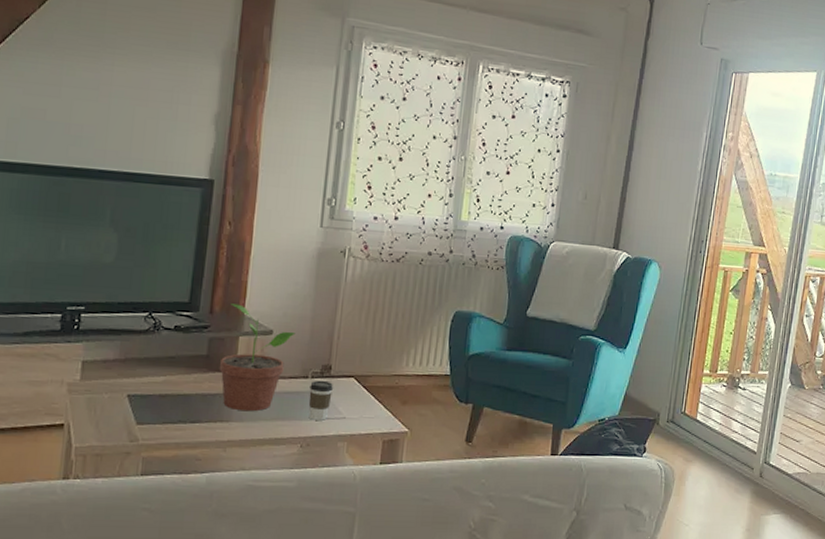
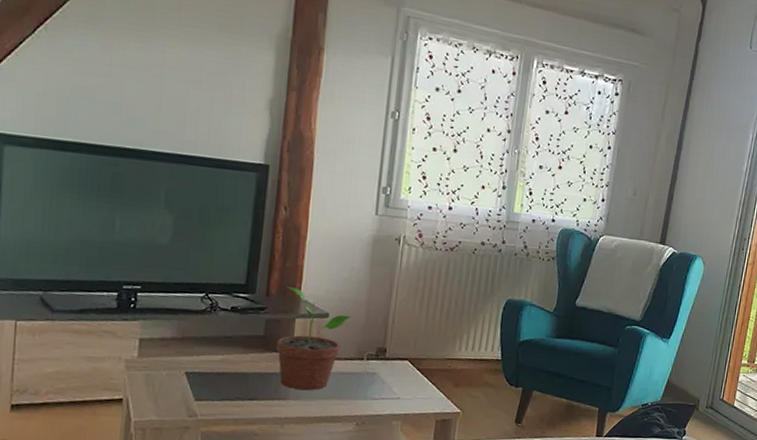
coffee cup: present [308,380,334,420] -> none [364,362,389,400]

